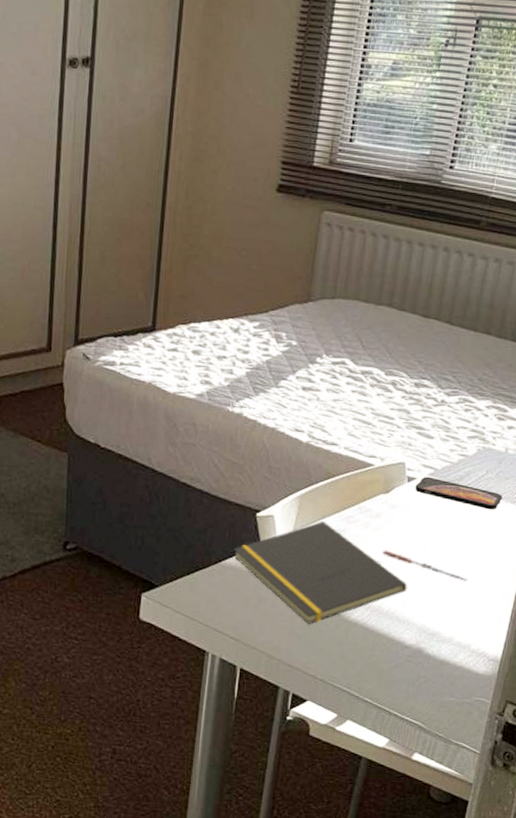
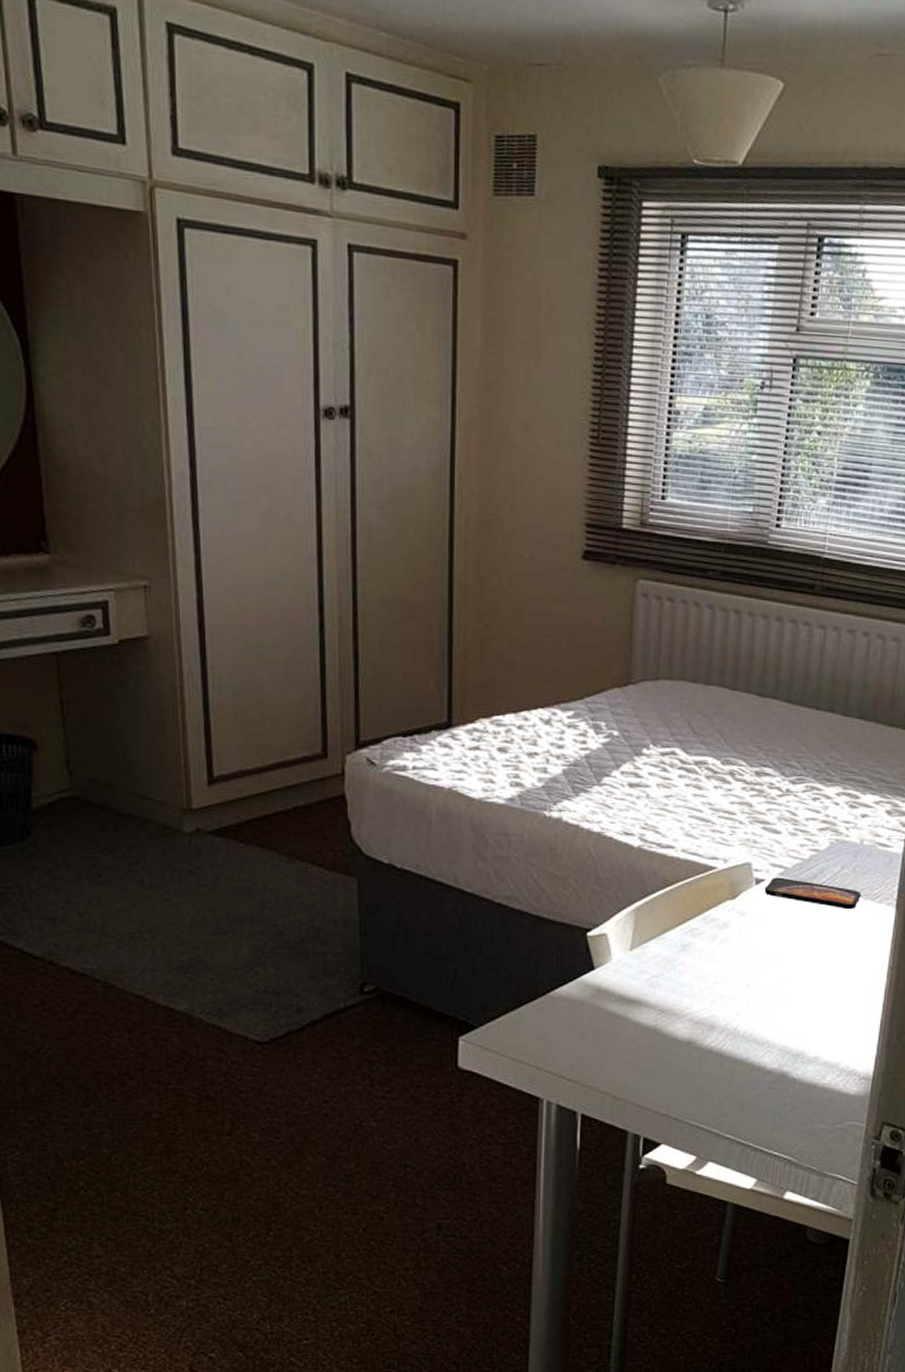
notepad: present [233,521,407,624] -> none [563,936,764,1056]
pen: present [382,549,468,582] -> none [734,963,831,993]

